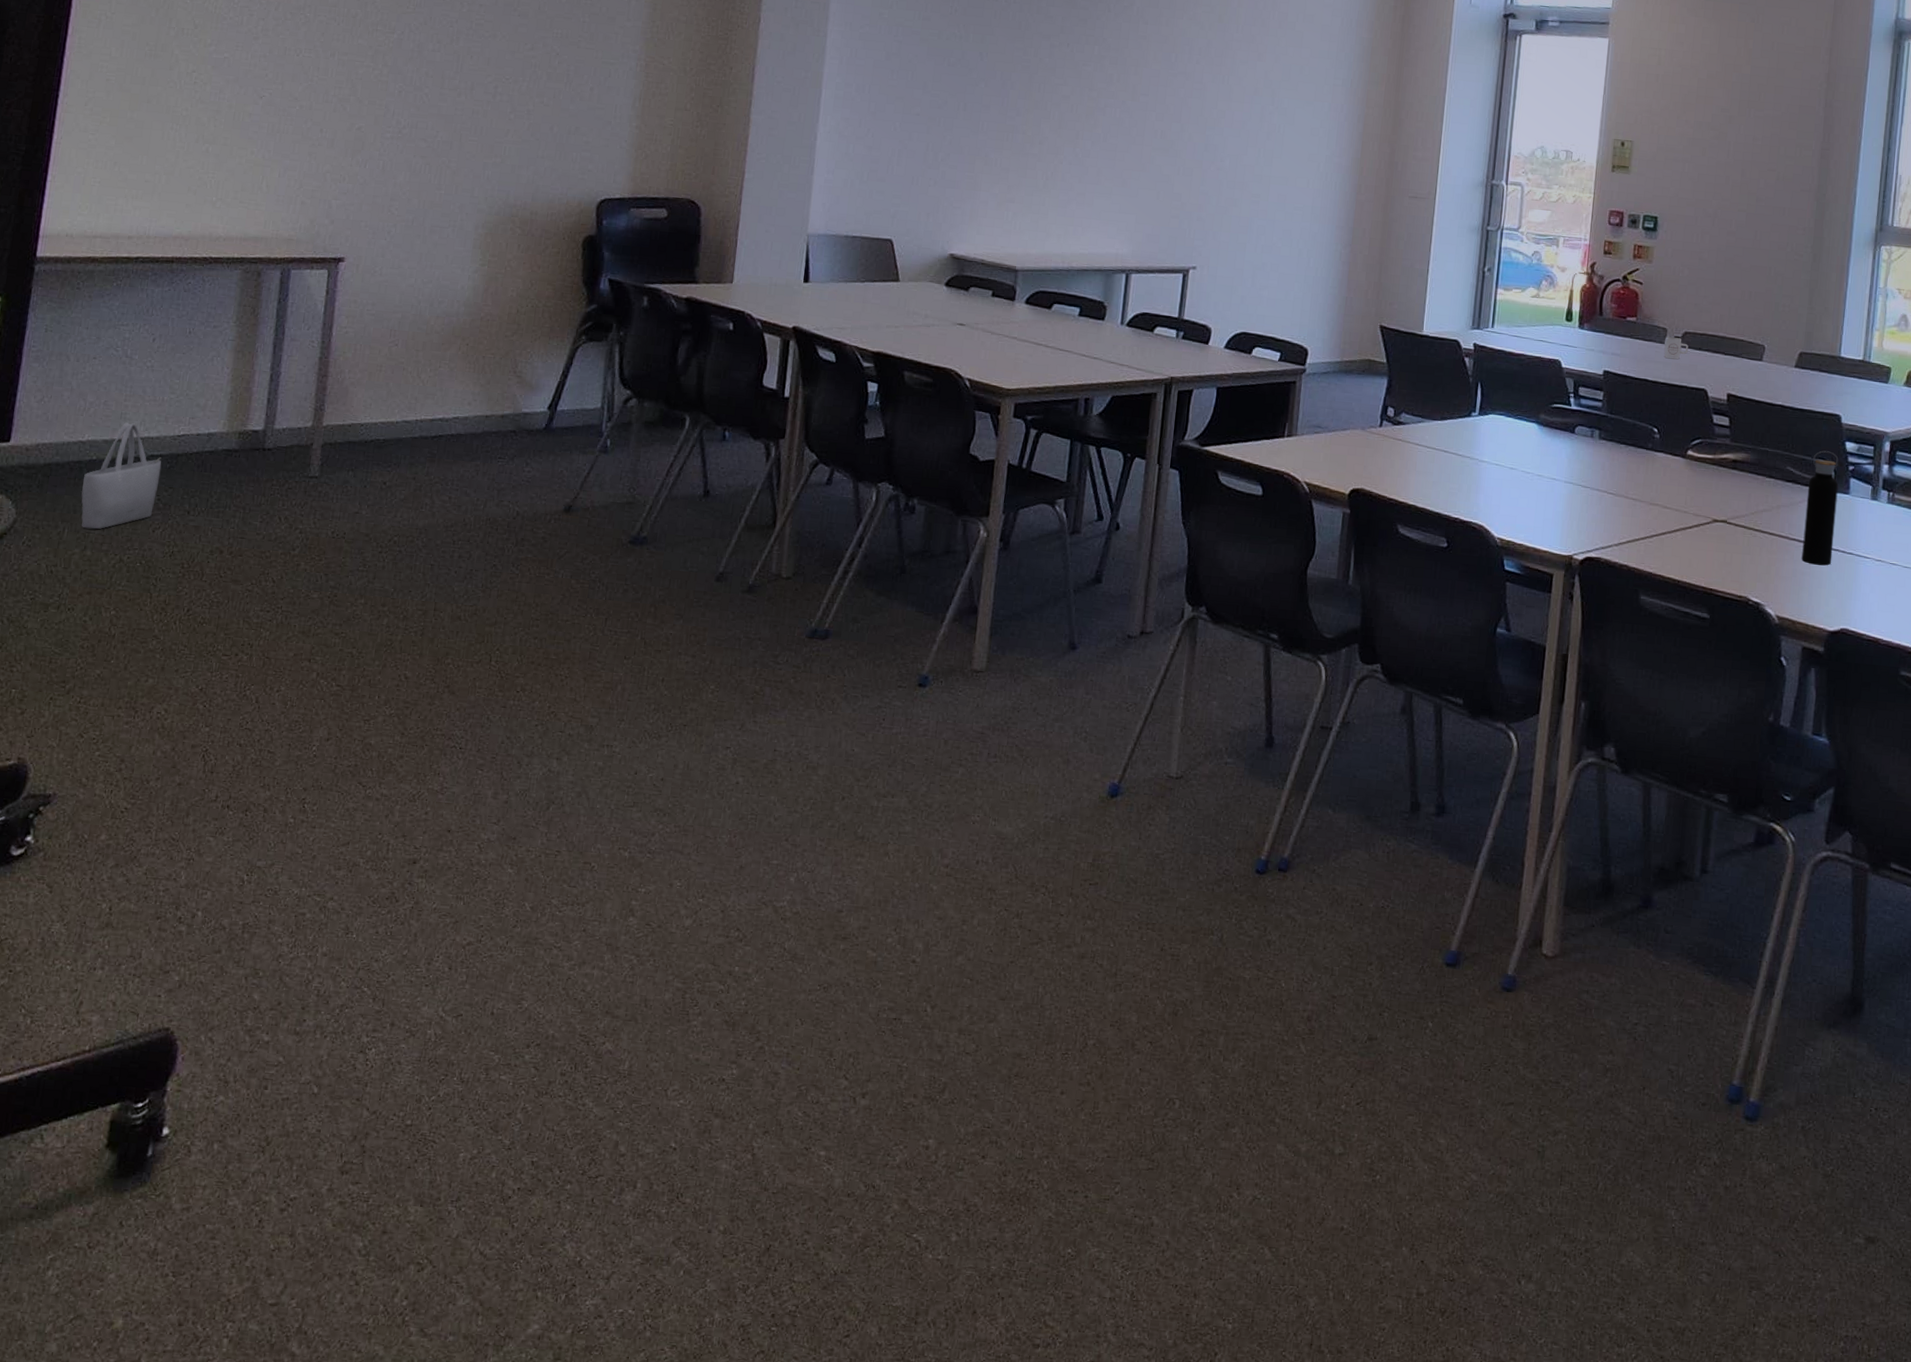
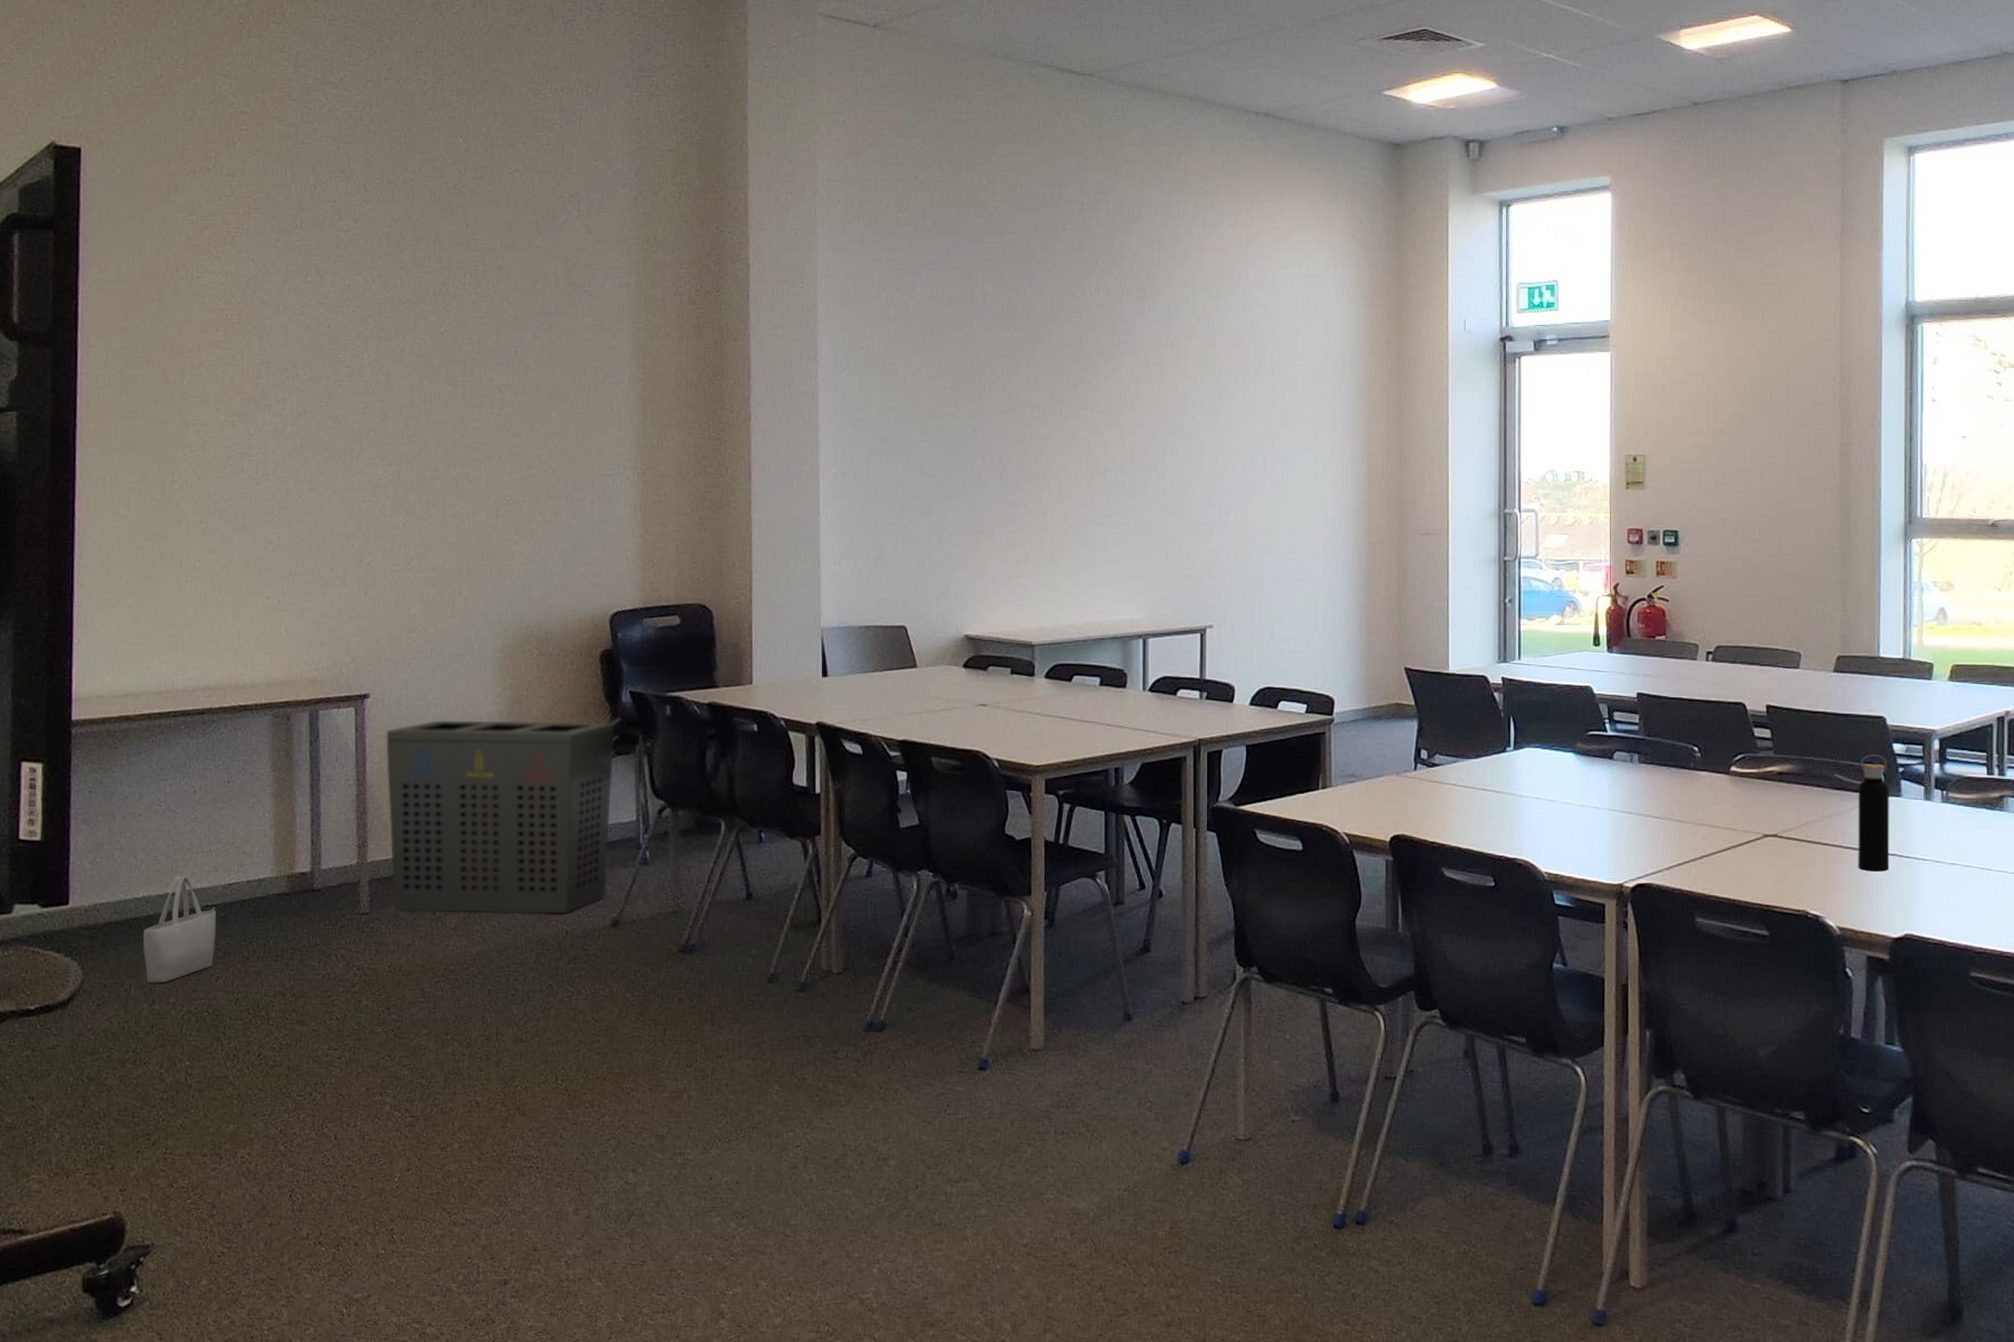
recycling bin: none [344,290,590,496] -> present [386,720,615,914]
mug: present [1664,337,1688,360] -> none [1697,653,1722,675]

